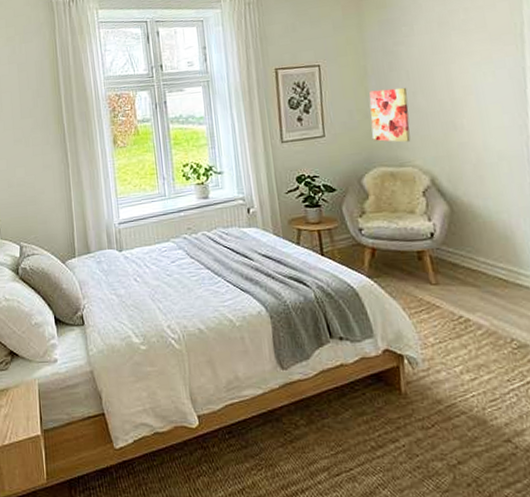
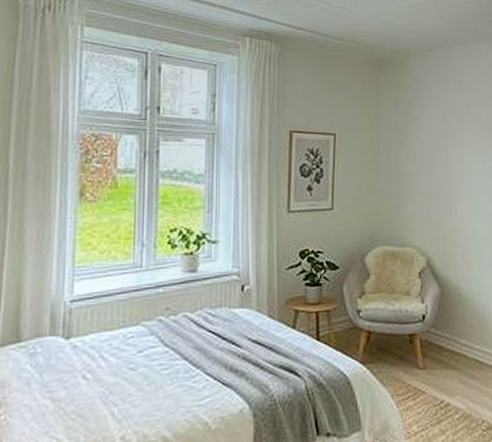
wall art: present [369,87,411,143] -> none [378,167,414,222]

